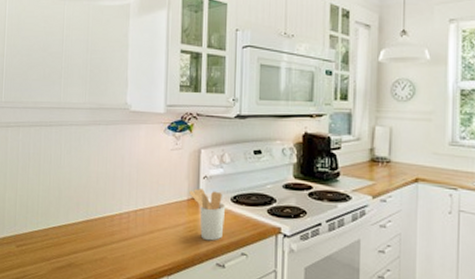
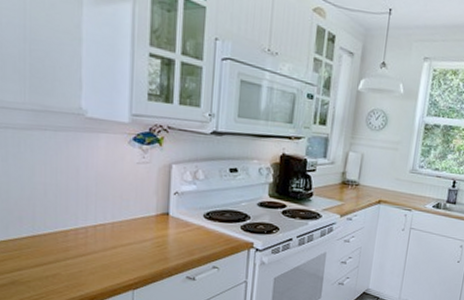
utensil holder: present [189,187,225,241] -> none [158,203,197,256]

